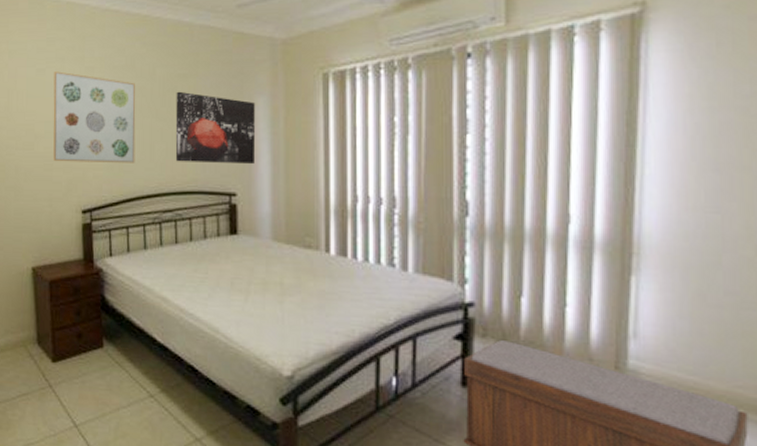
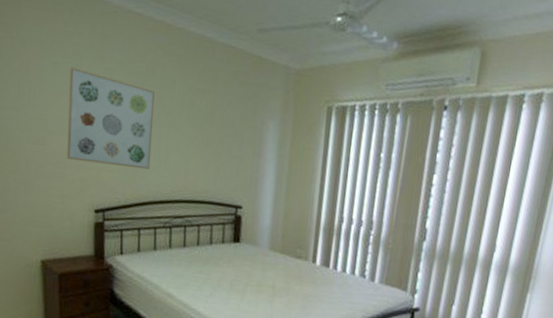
wall art: present [175,91,255,164] -> none [189,105,266,181]

